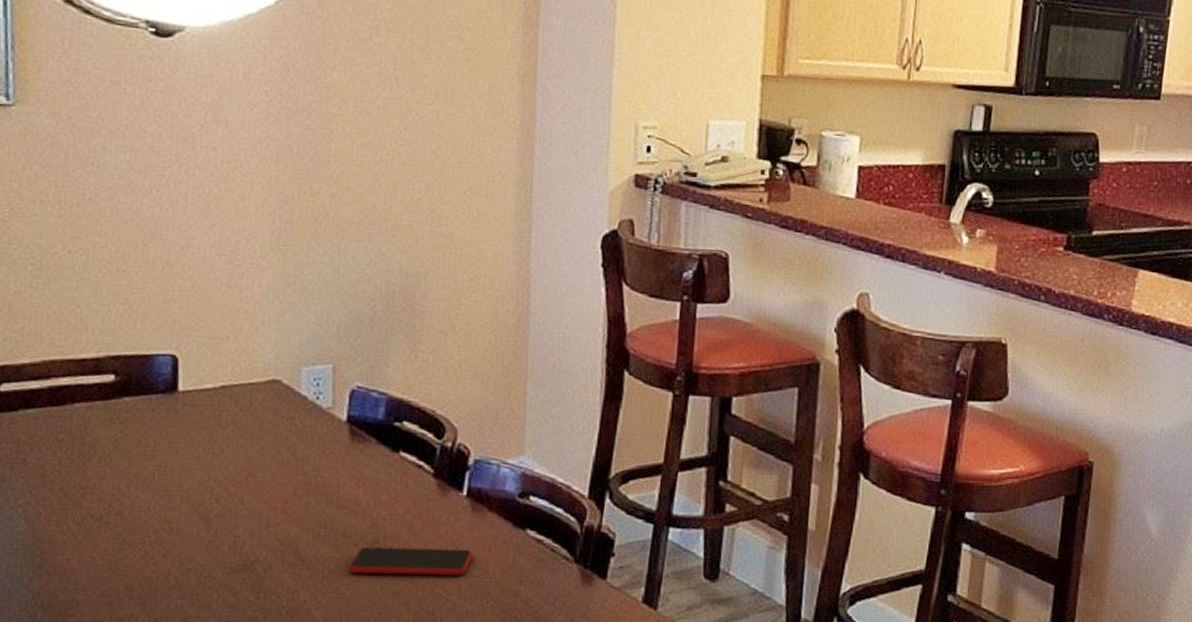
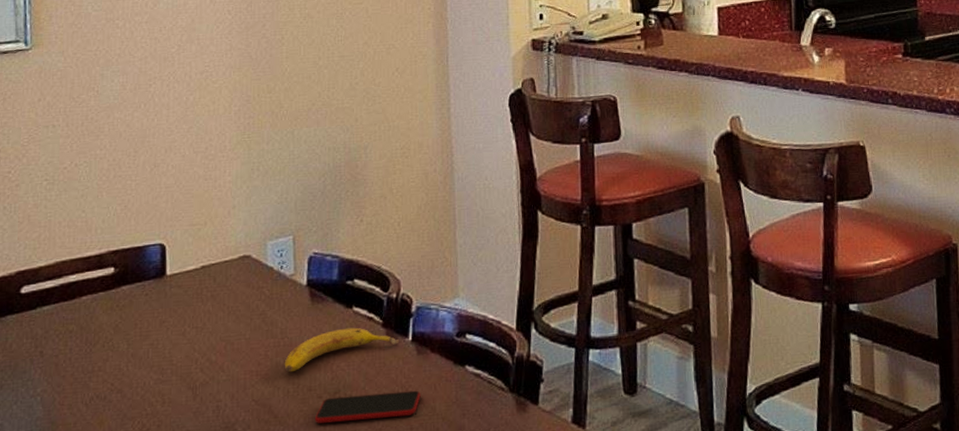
fruit: none [315,473,453,515] -> present [284,327,400,373]

